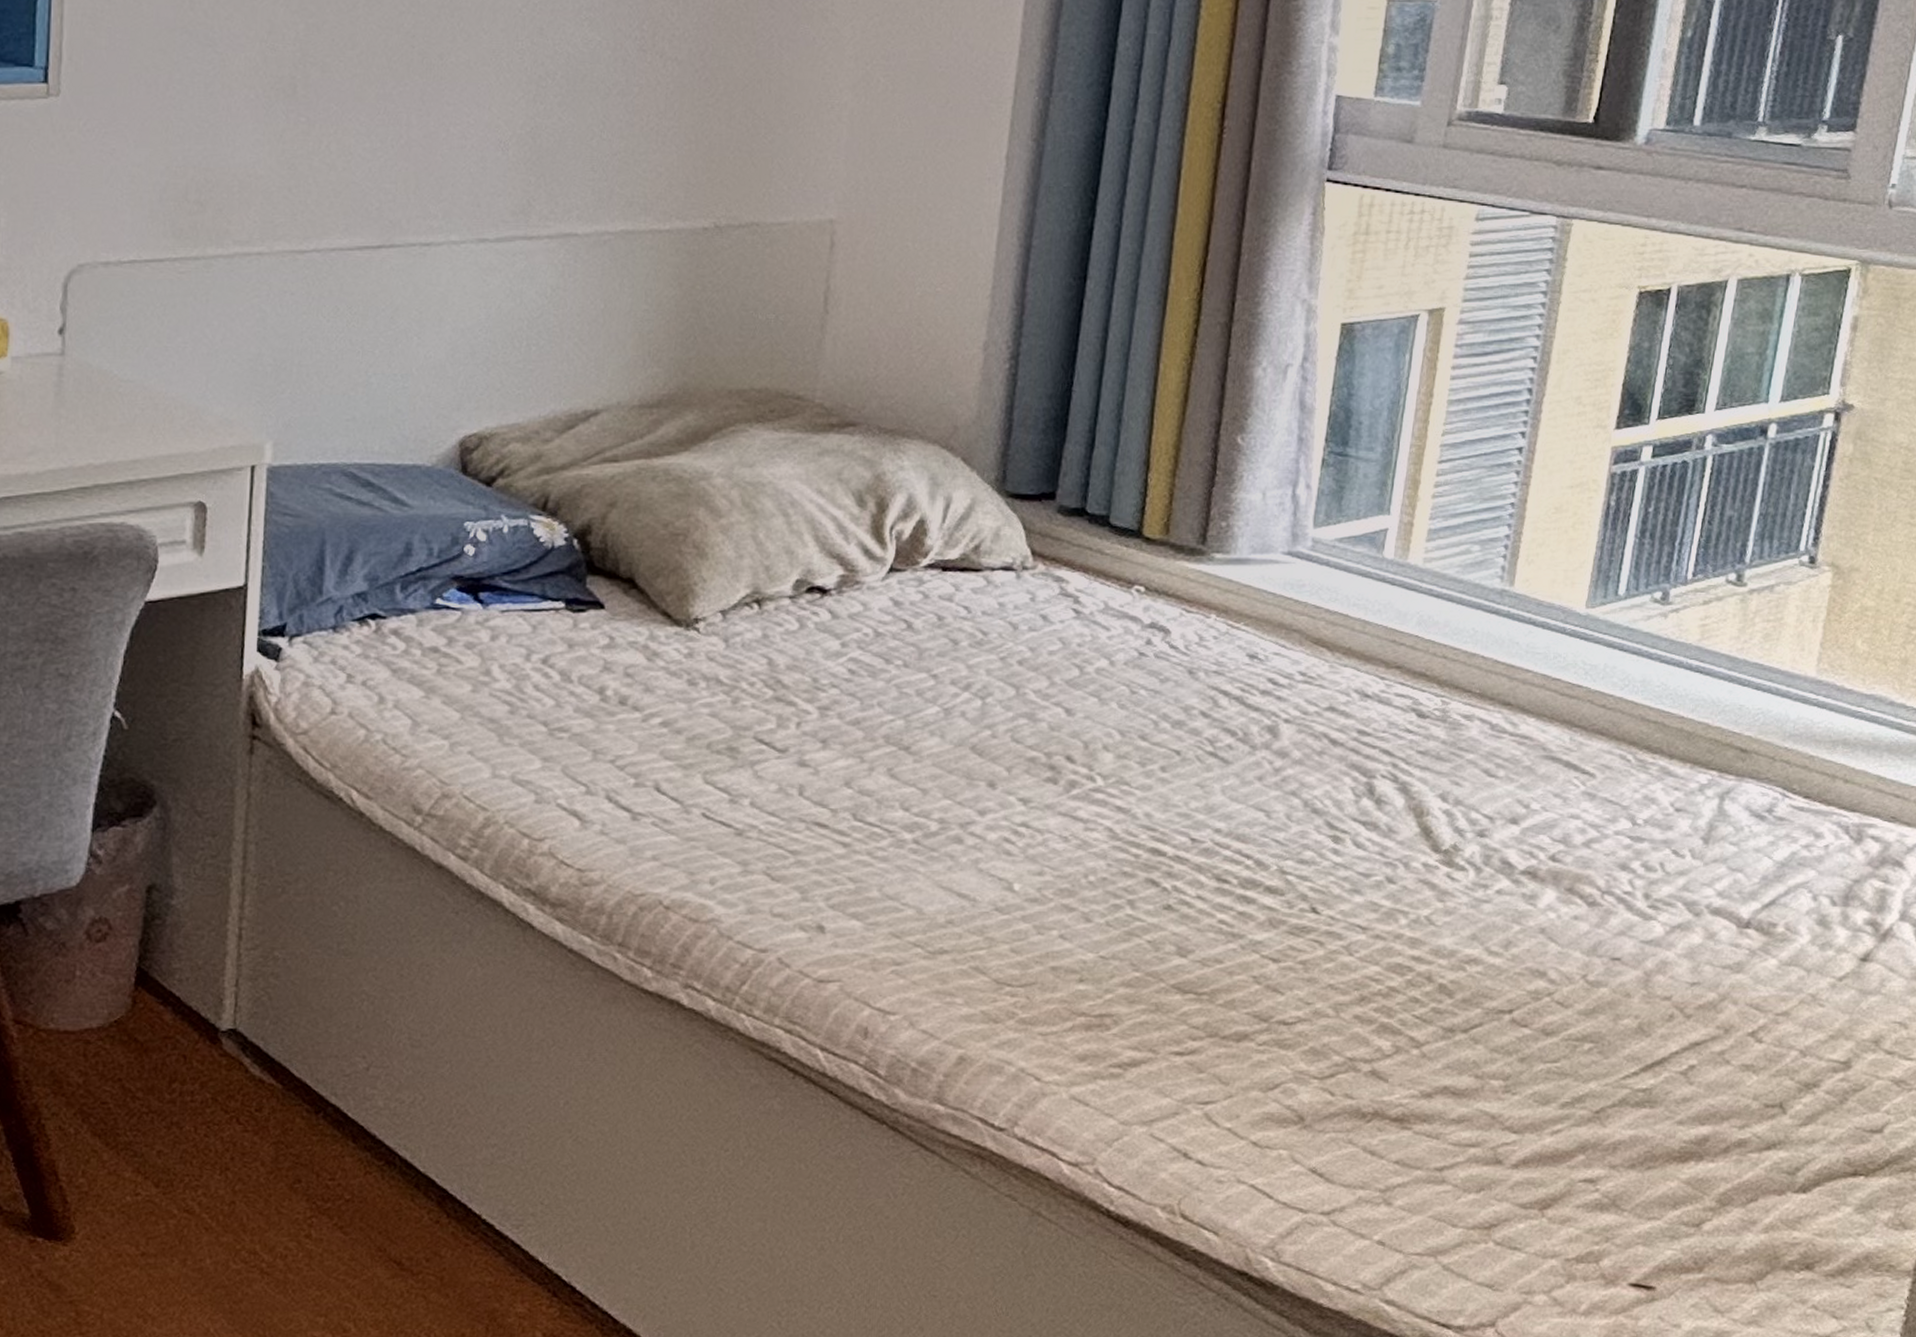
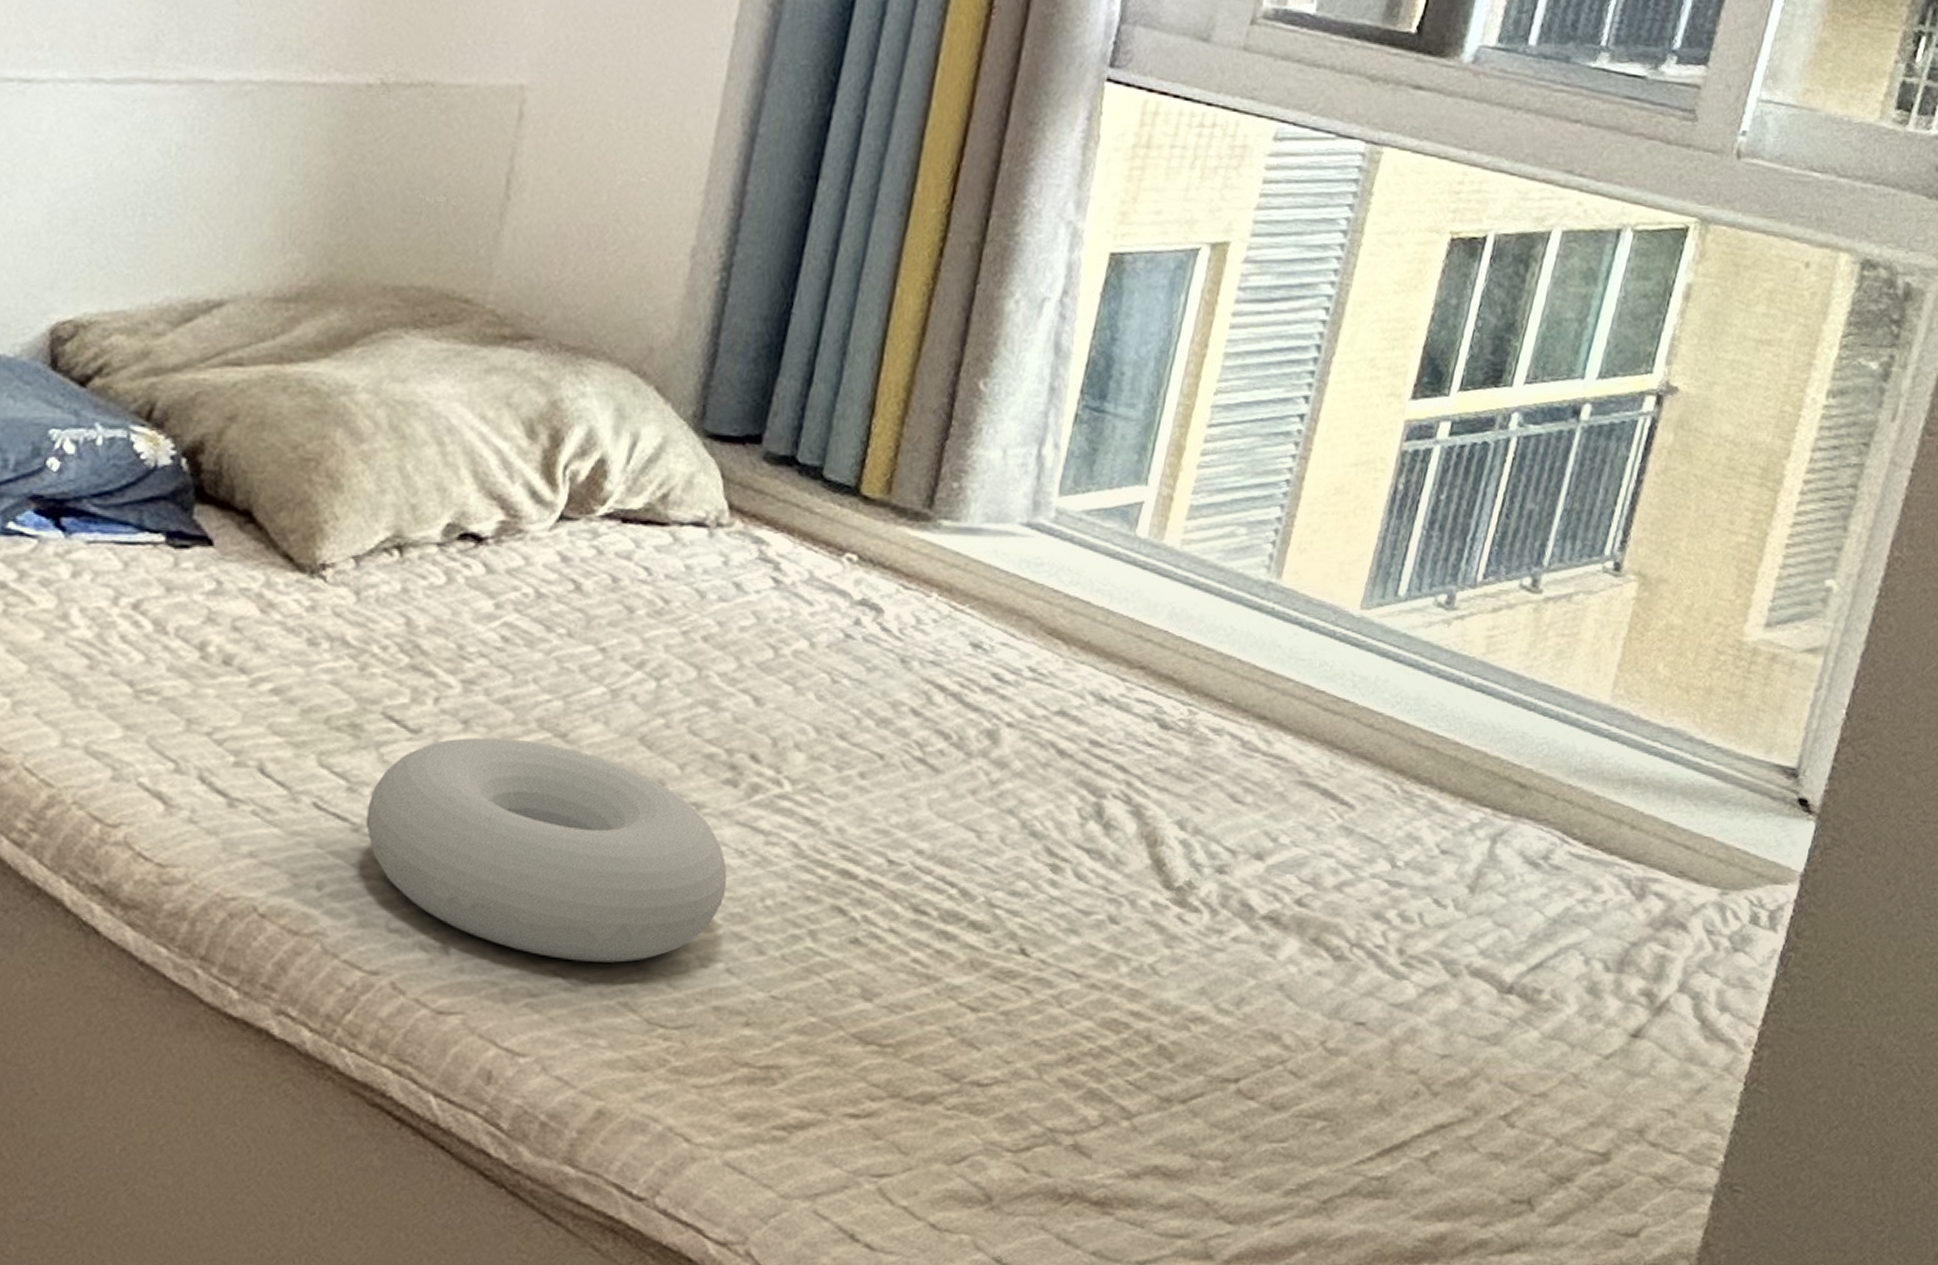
cushion: none [747,753,1055,934] -> present [365,737,728,963]

